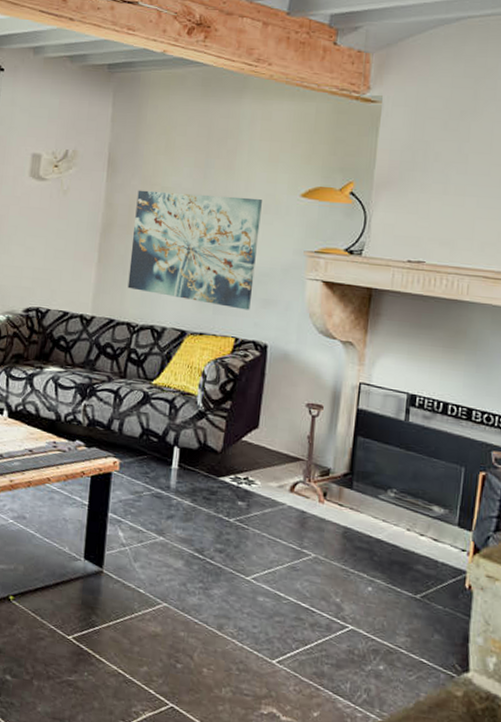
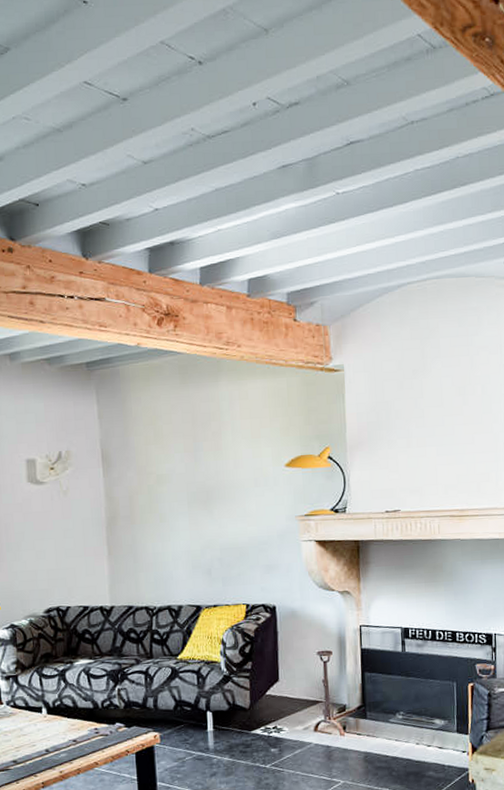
wall art: present [127,190,262,310] -> none [135,473,255,578]

